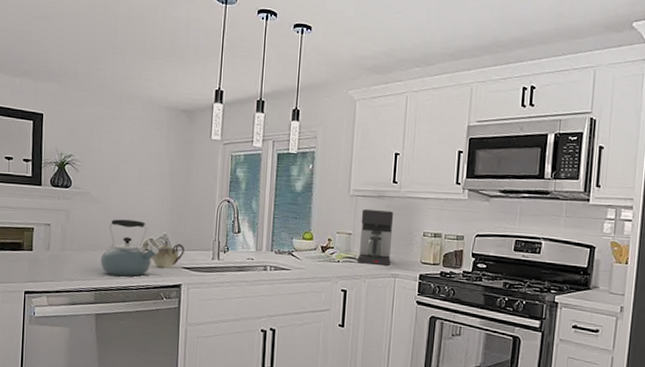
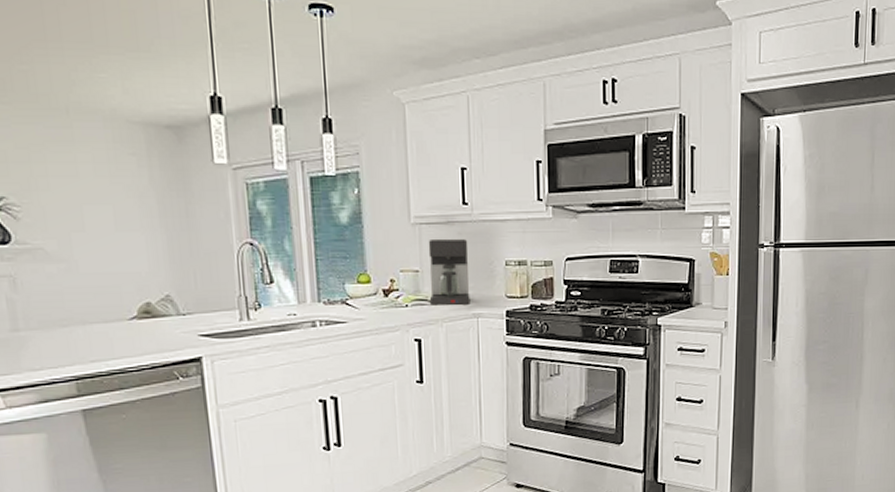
kettle: present [100,219,159,277] -> none [76,280,163,356]
teapot: present [144,240,185,268] -> none [138,302,199,339]

